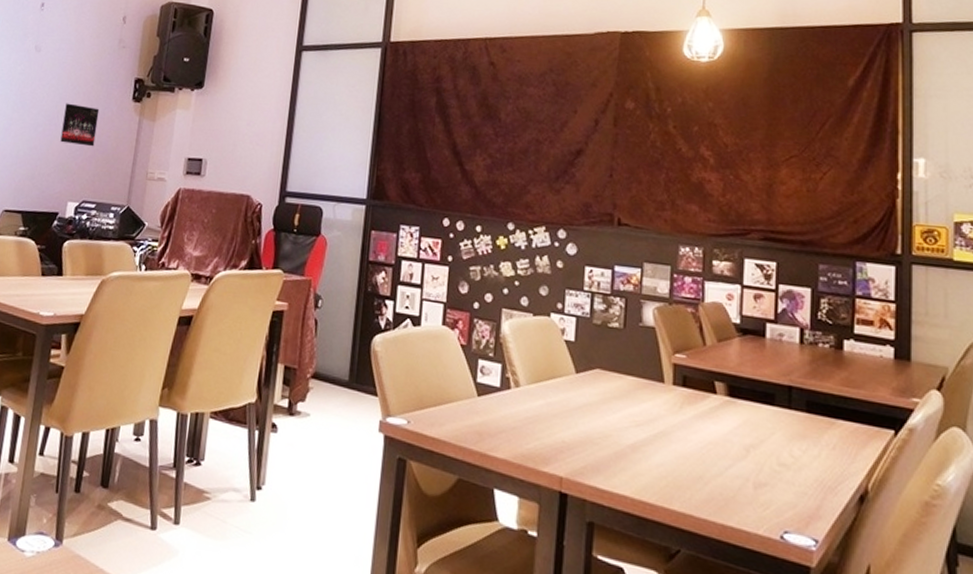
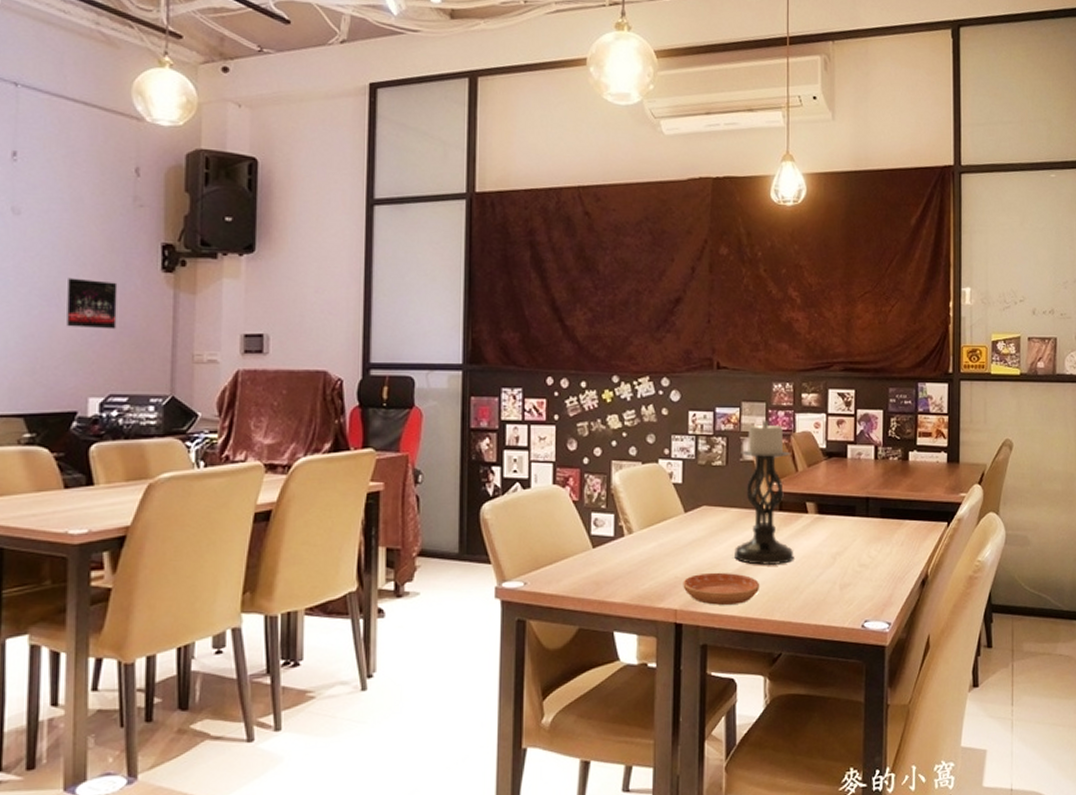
saucer: none [570,442,658,484] -> present [683,572,760,605]
candle holder: none [629,285,699,448] -> present [734,420,794,566]

